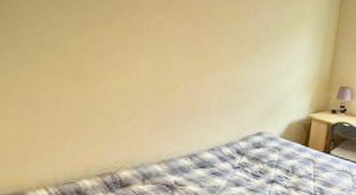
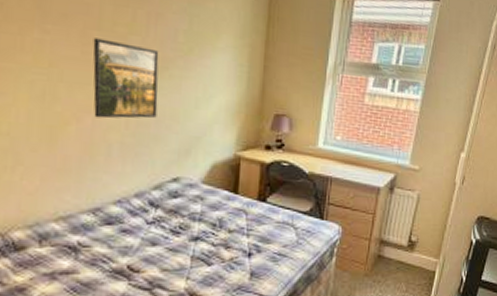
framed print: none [199,23,255,86] -> present [93,38,159,119]

